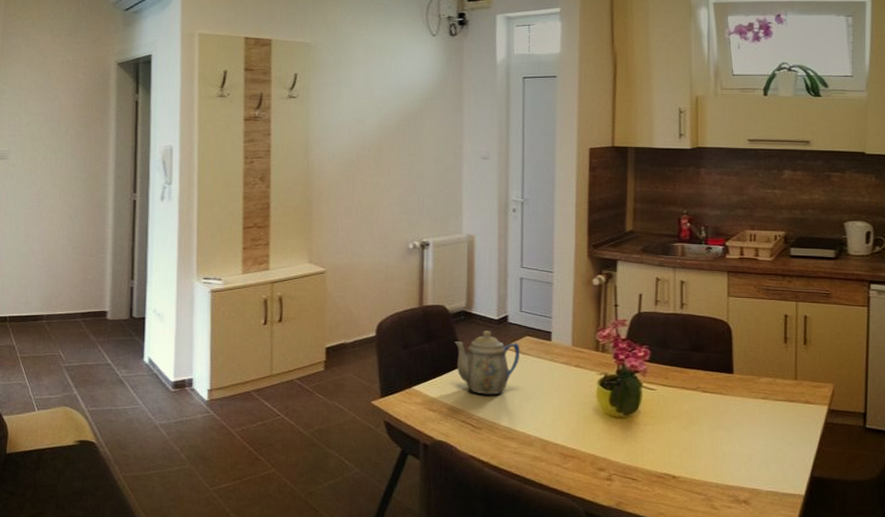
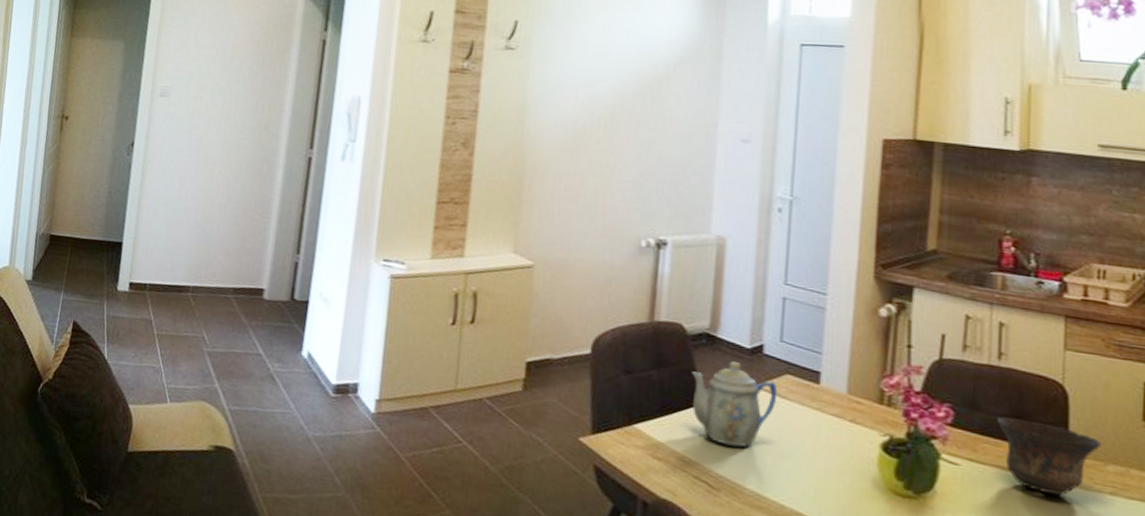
bowl: none [681,351,756,405] -> present [996,417,1101,497]

